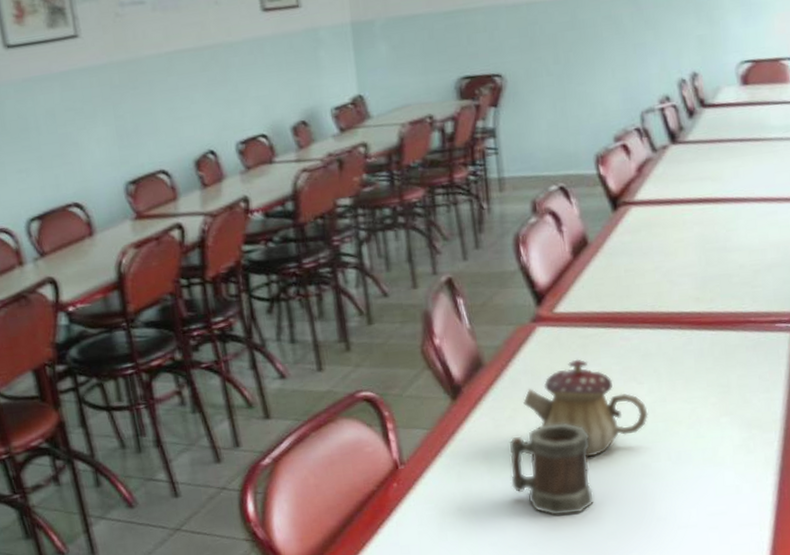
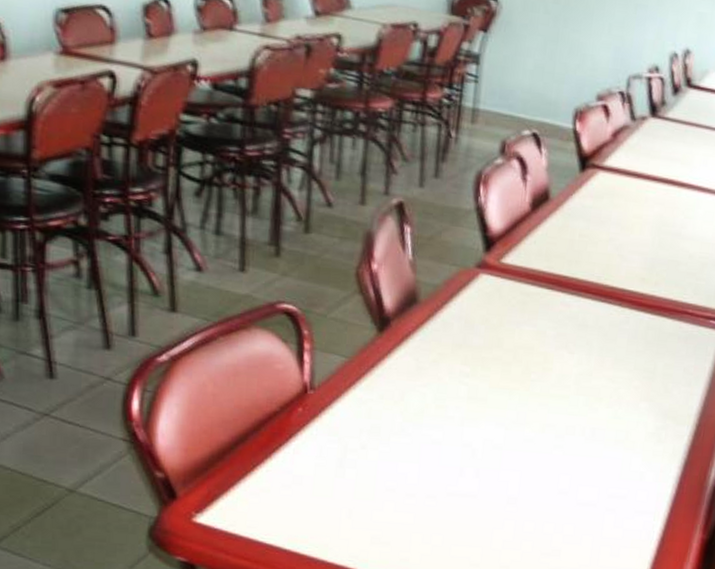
mug: present [509,422,594,516] -> none [421,375,510,474]
teapot: present [523,359,648,456] -> none [451,315,572,418]

